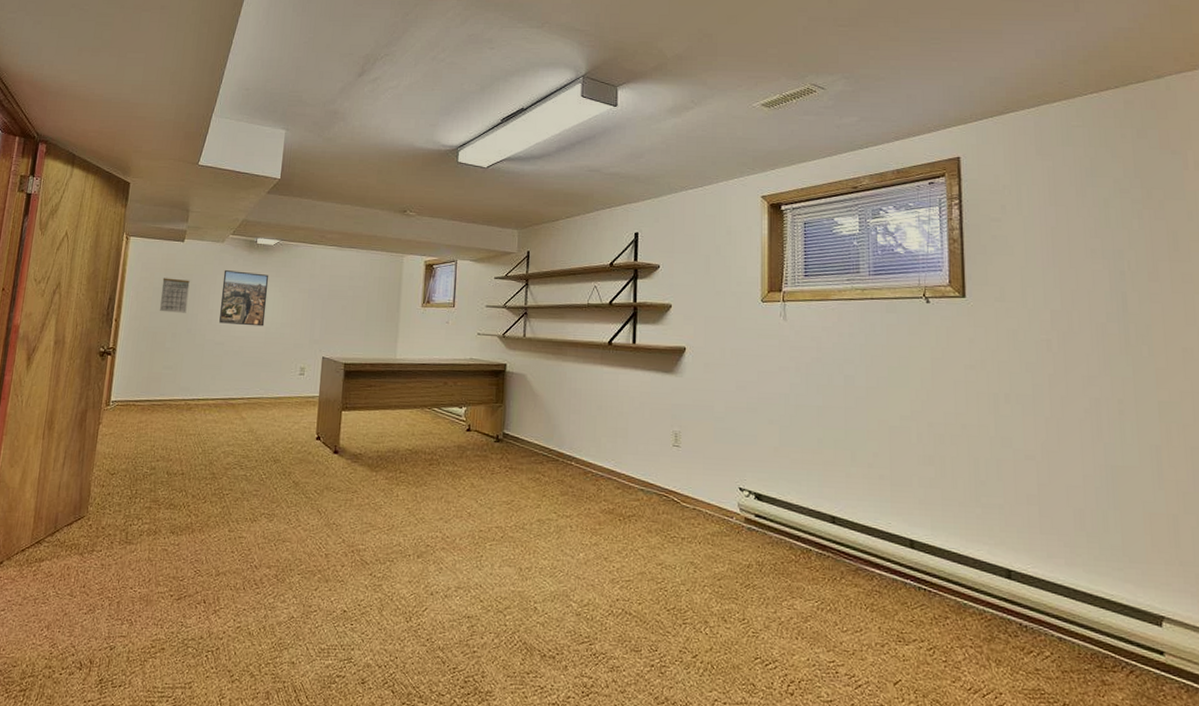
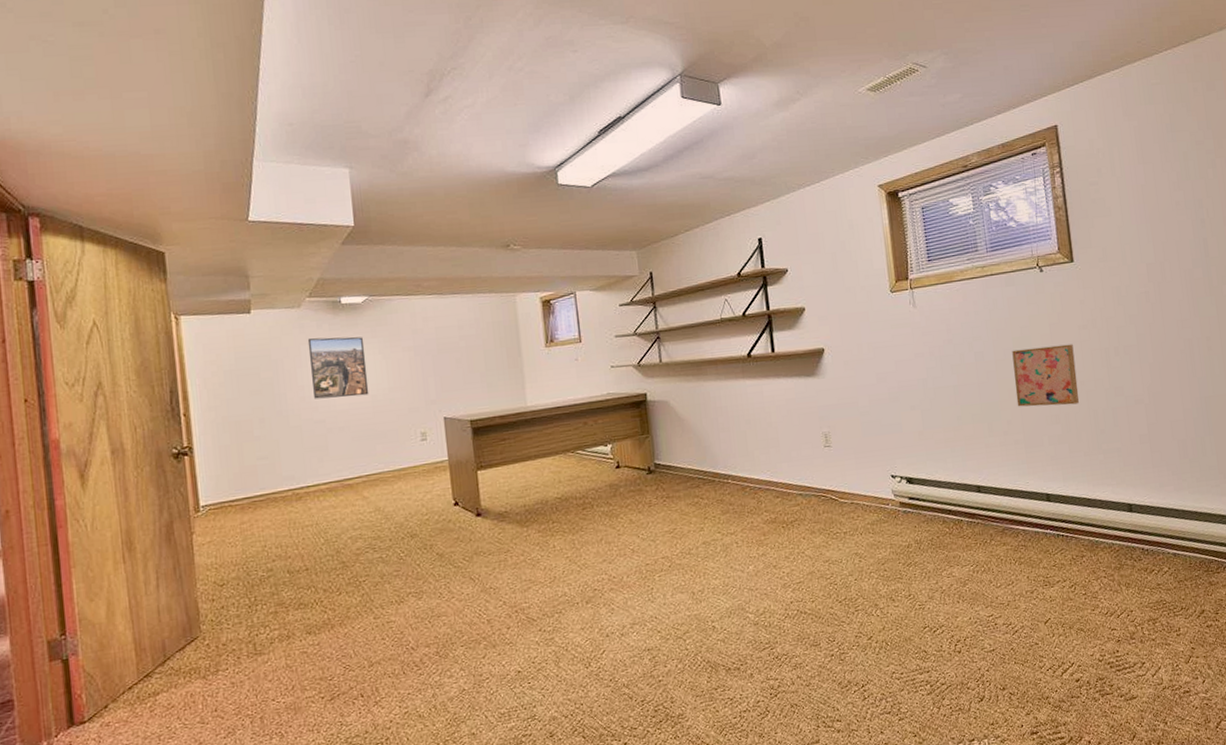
calendar: present [160,278,190,313] -> none [233,356,272,397]
wall art: none [886,379,959,448] -> present [1012,344,1079,407]

